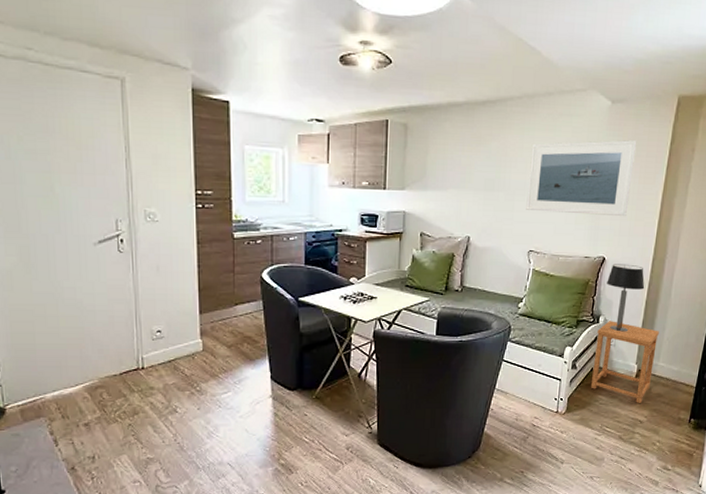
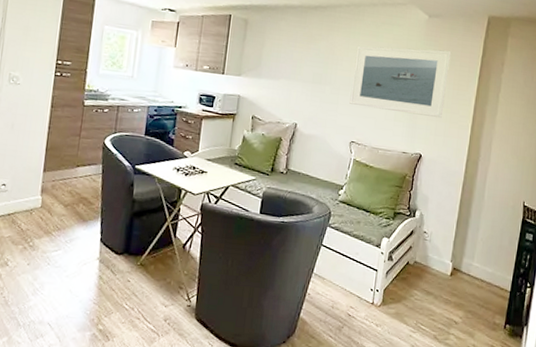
side table: present [591,321,659,403] -> none [407,216,473,303]
table lamp: present [607,264,645,332] -> none [423,161,459,229]

